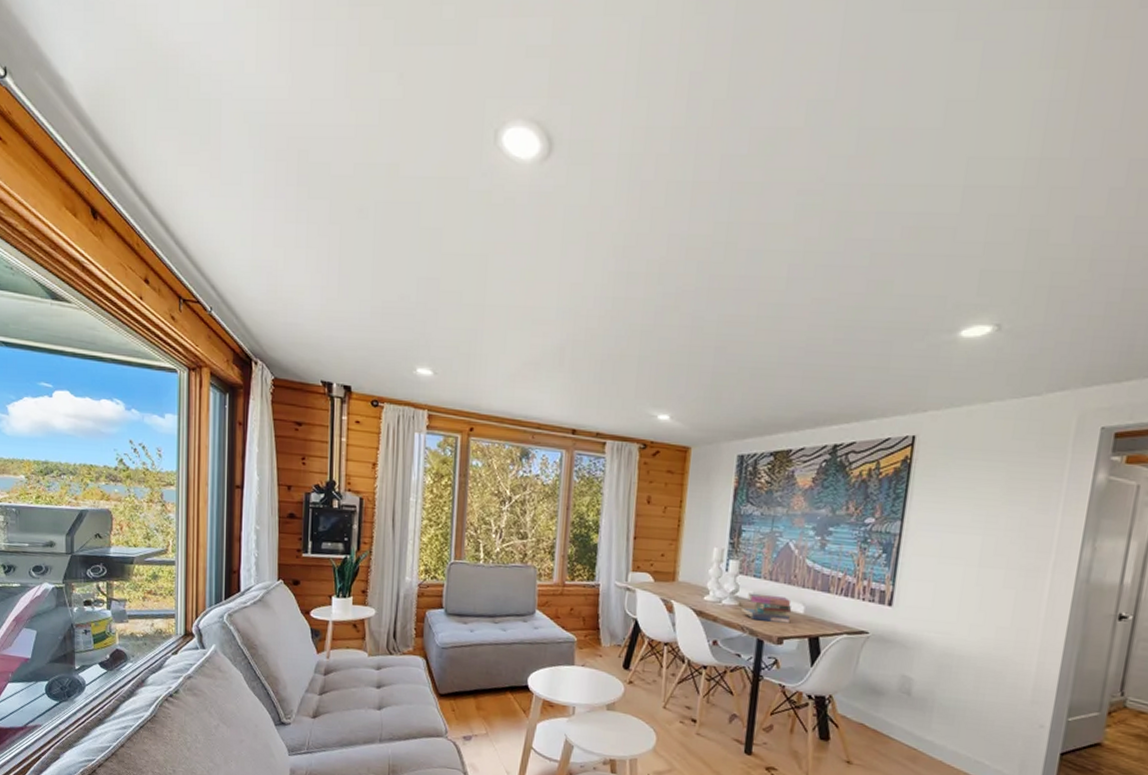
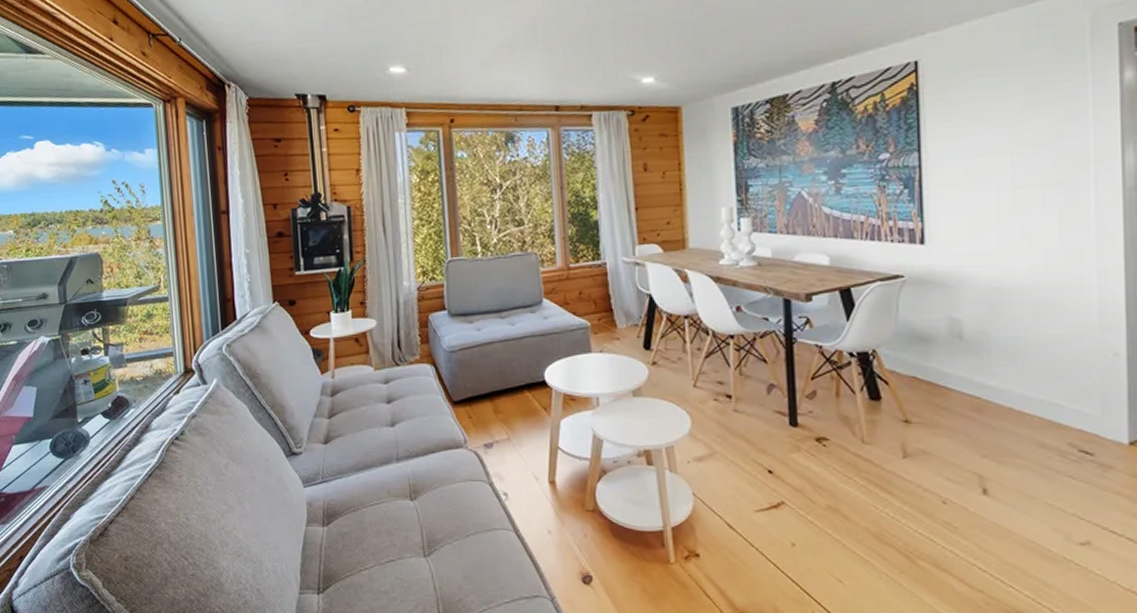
books: present [742,592,792,623] -> none [762,249,816,279]

